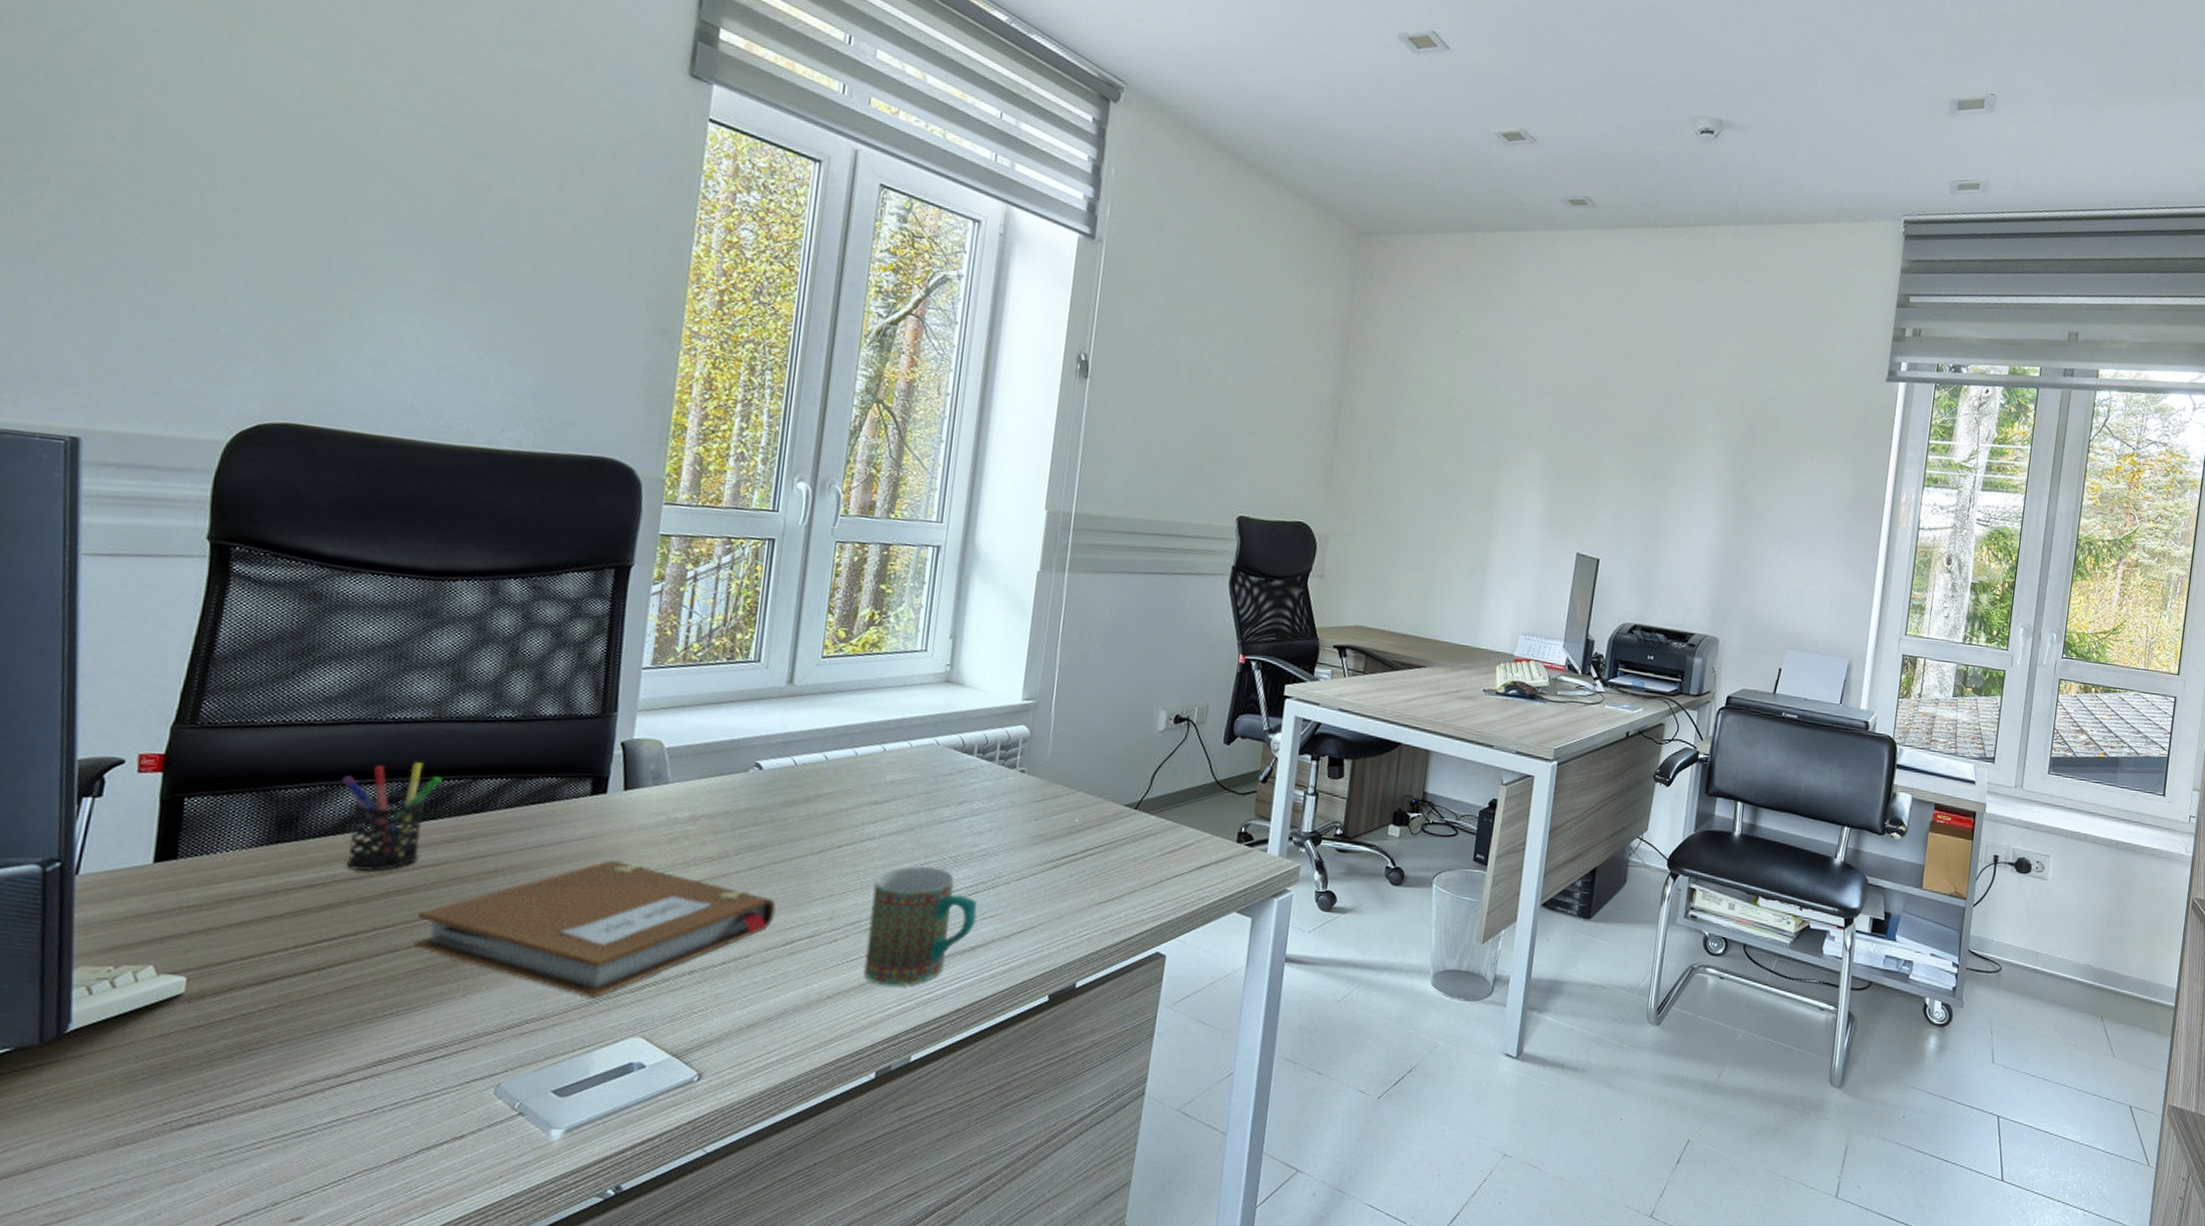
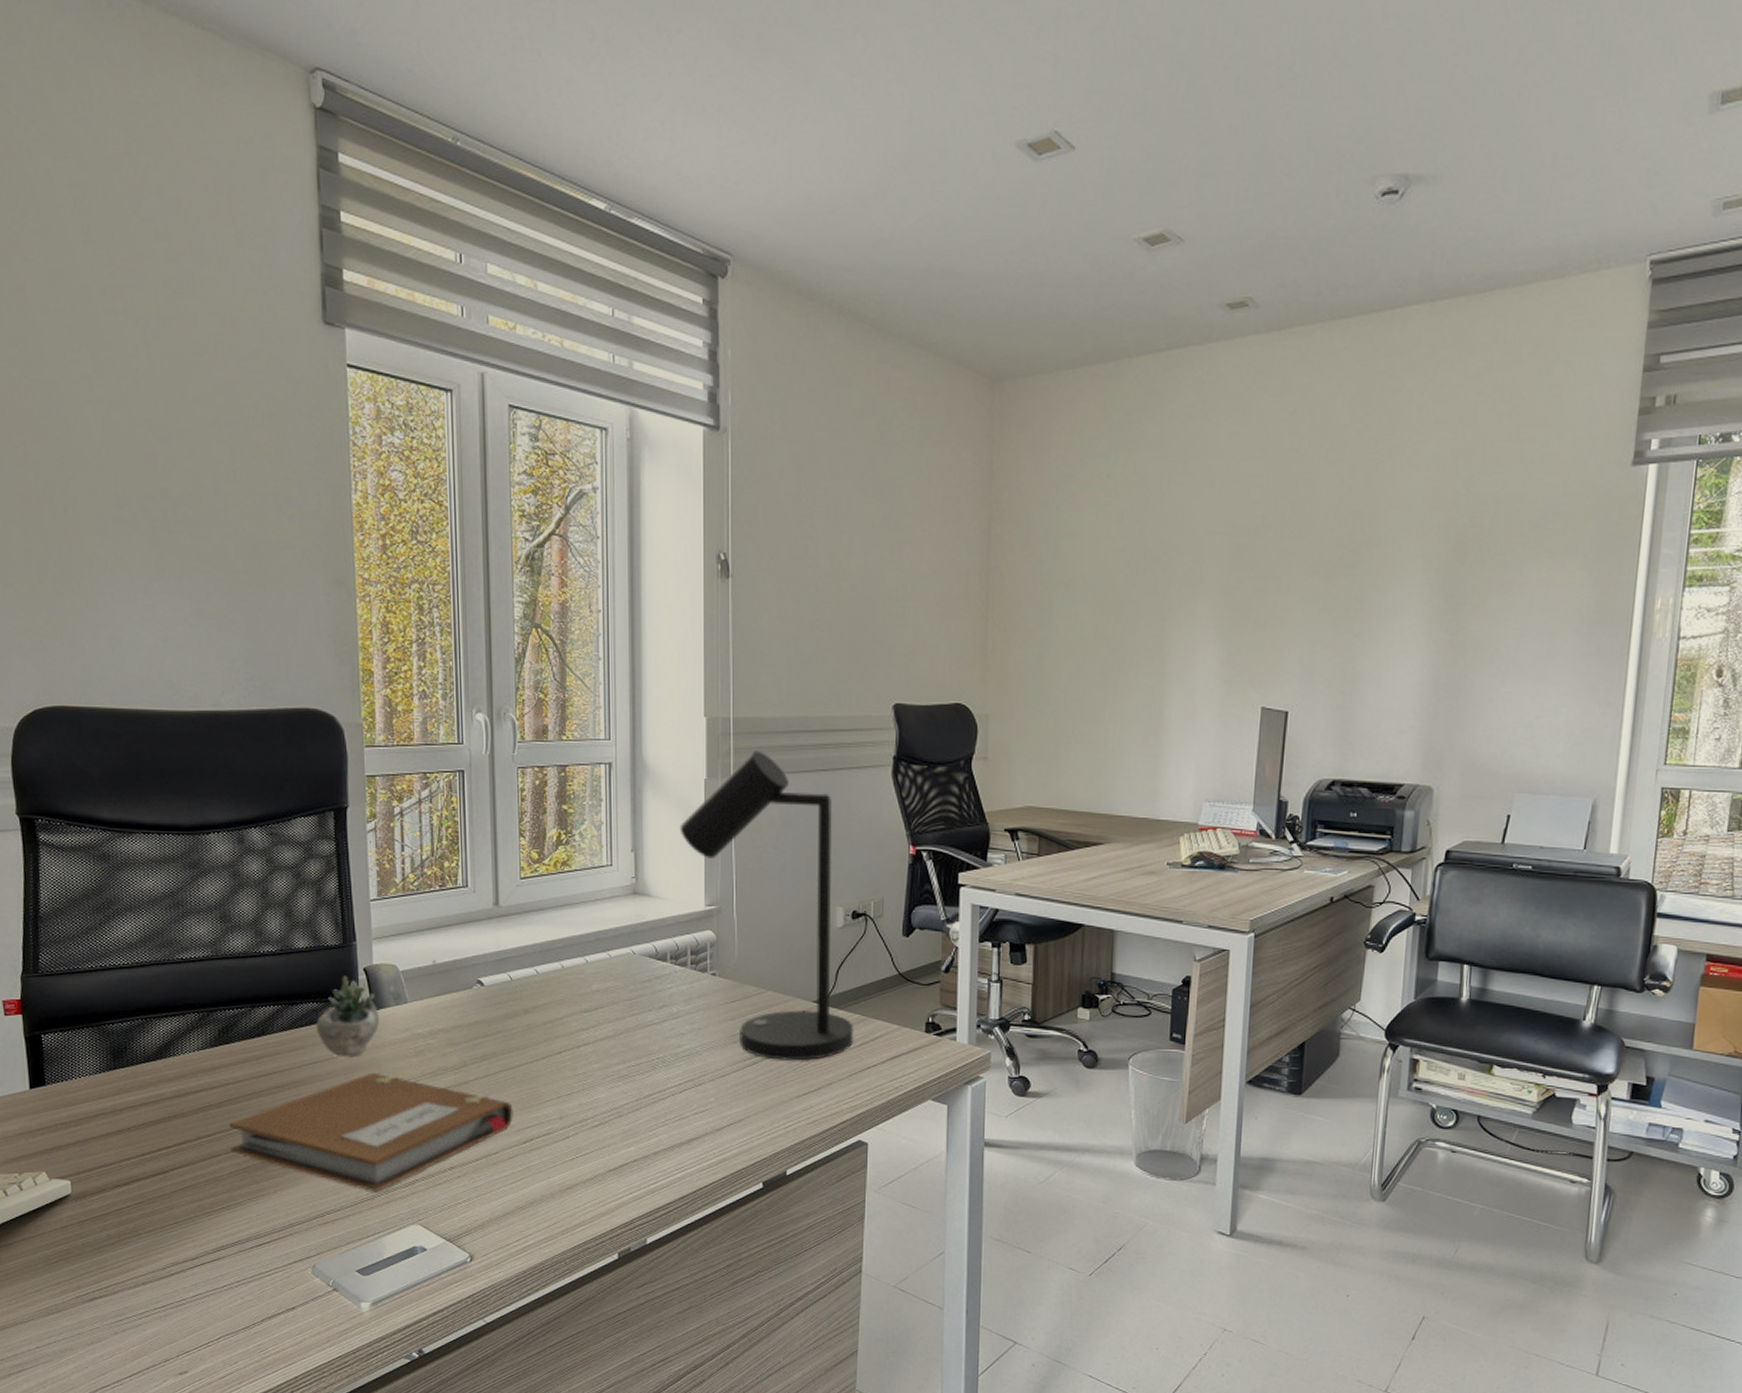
pen holder: present [342,762,442,872] -> none [152,995,228,1091]
succulent plant: none [550,738,712,843] -> present [315,960,437,1058]
mug: present [863,865,978,987] -> none [594,1067,690,1177]
desk lamp: none [1004,547,1167,866] -> present [679,750,854,1061]

